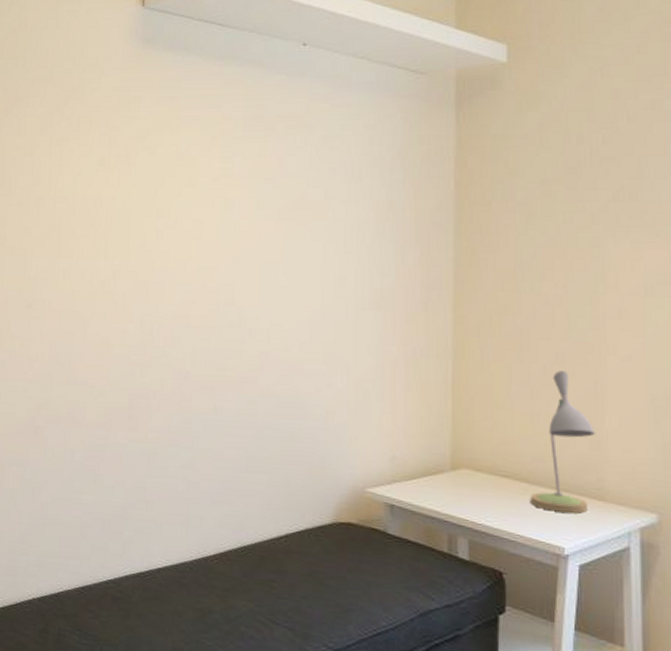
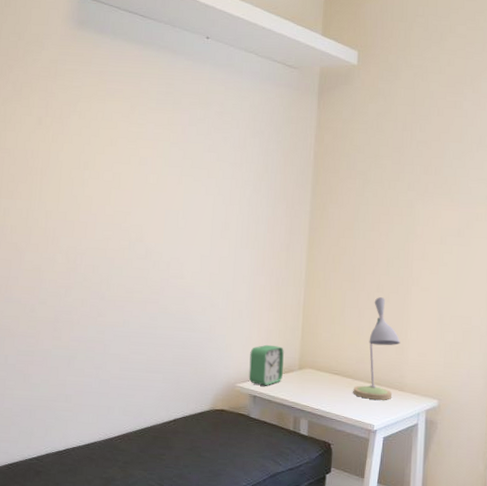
alarm clock: none [382,436,429,492] -> present [248,344,284,386]

